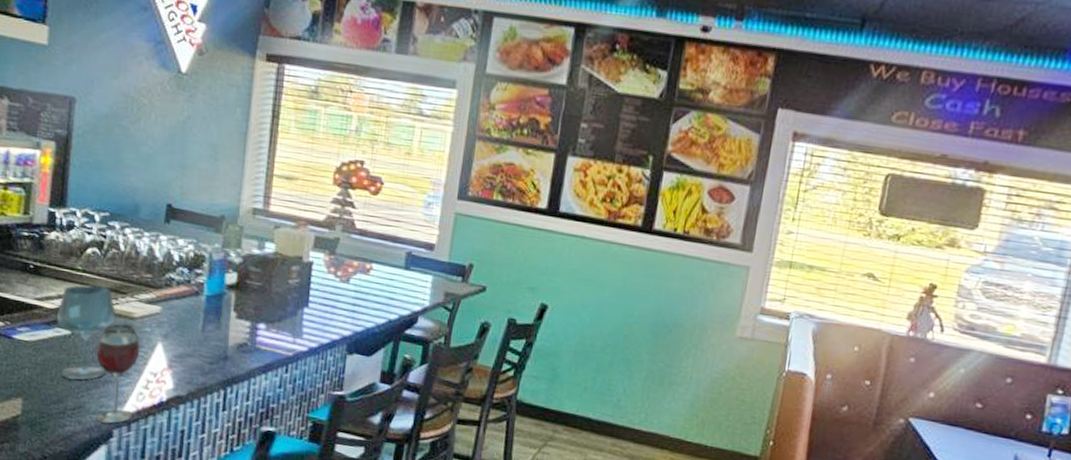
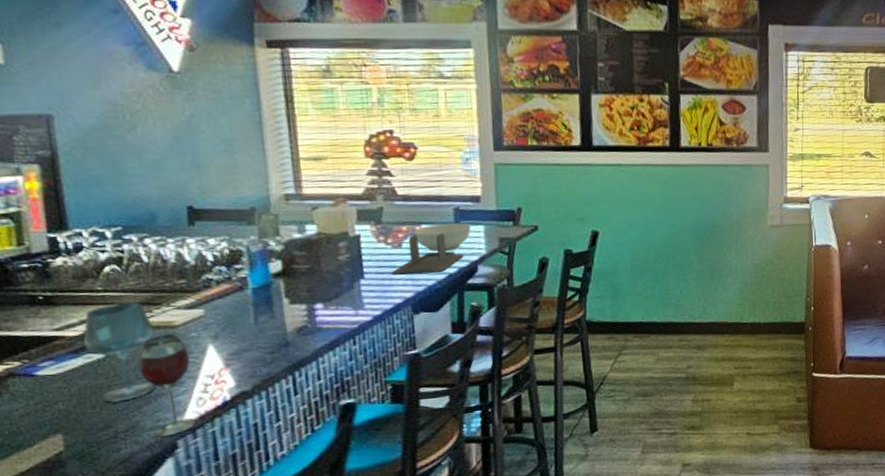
napkin holder: none [334,272,407,316] -> present [391,233,464,275]
bowl: none [364,265,420,295] -> present [414,223,471,251]

